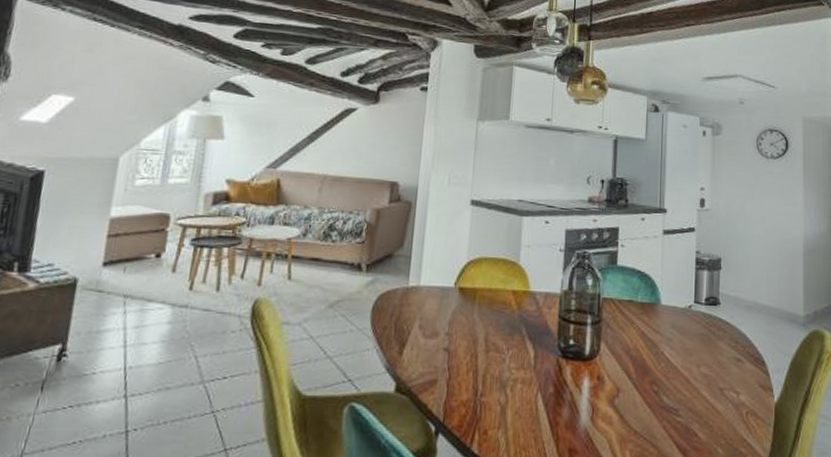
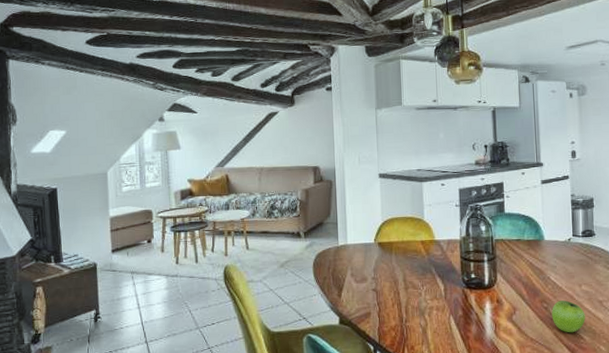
fruit: none [662,384,702,428] -> present [551,300,585,333]

